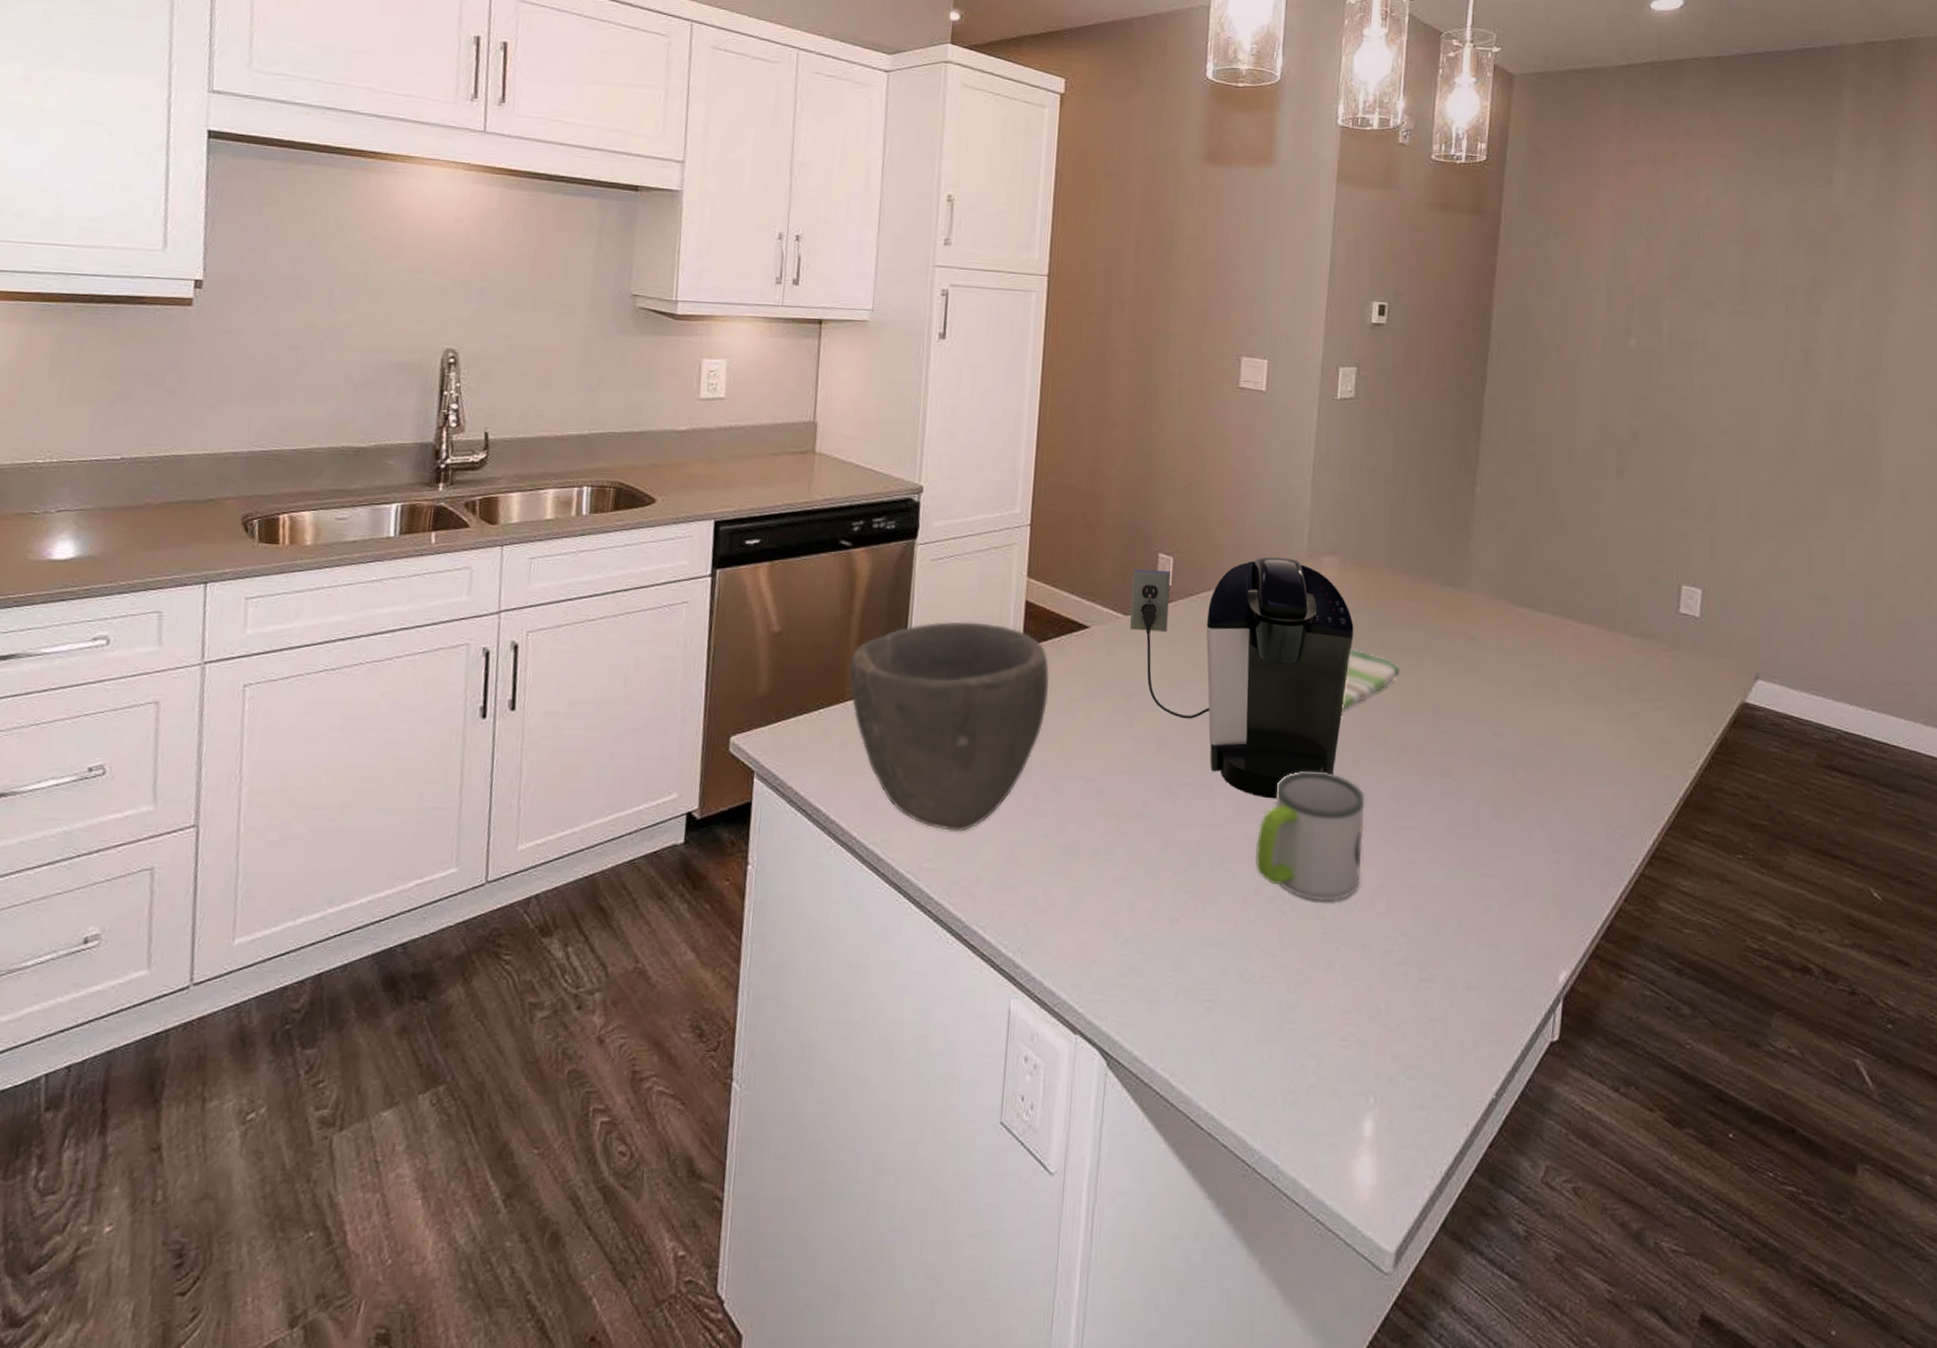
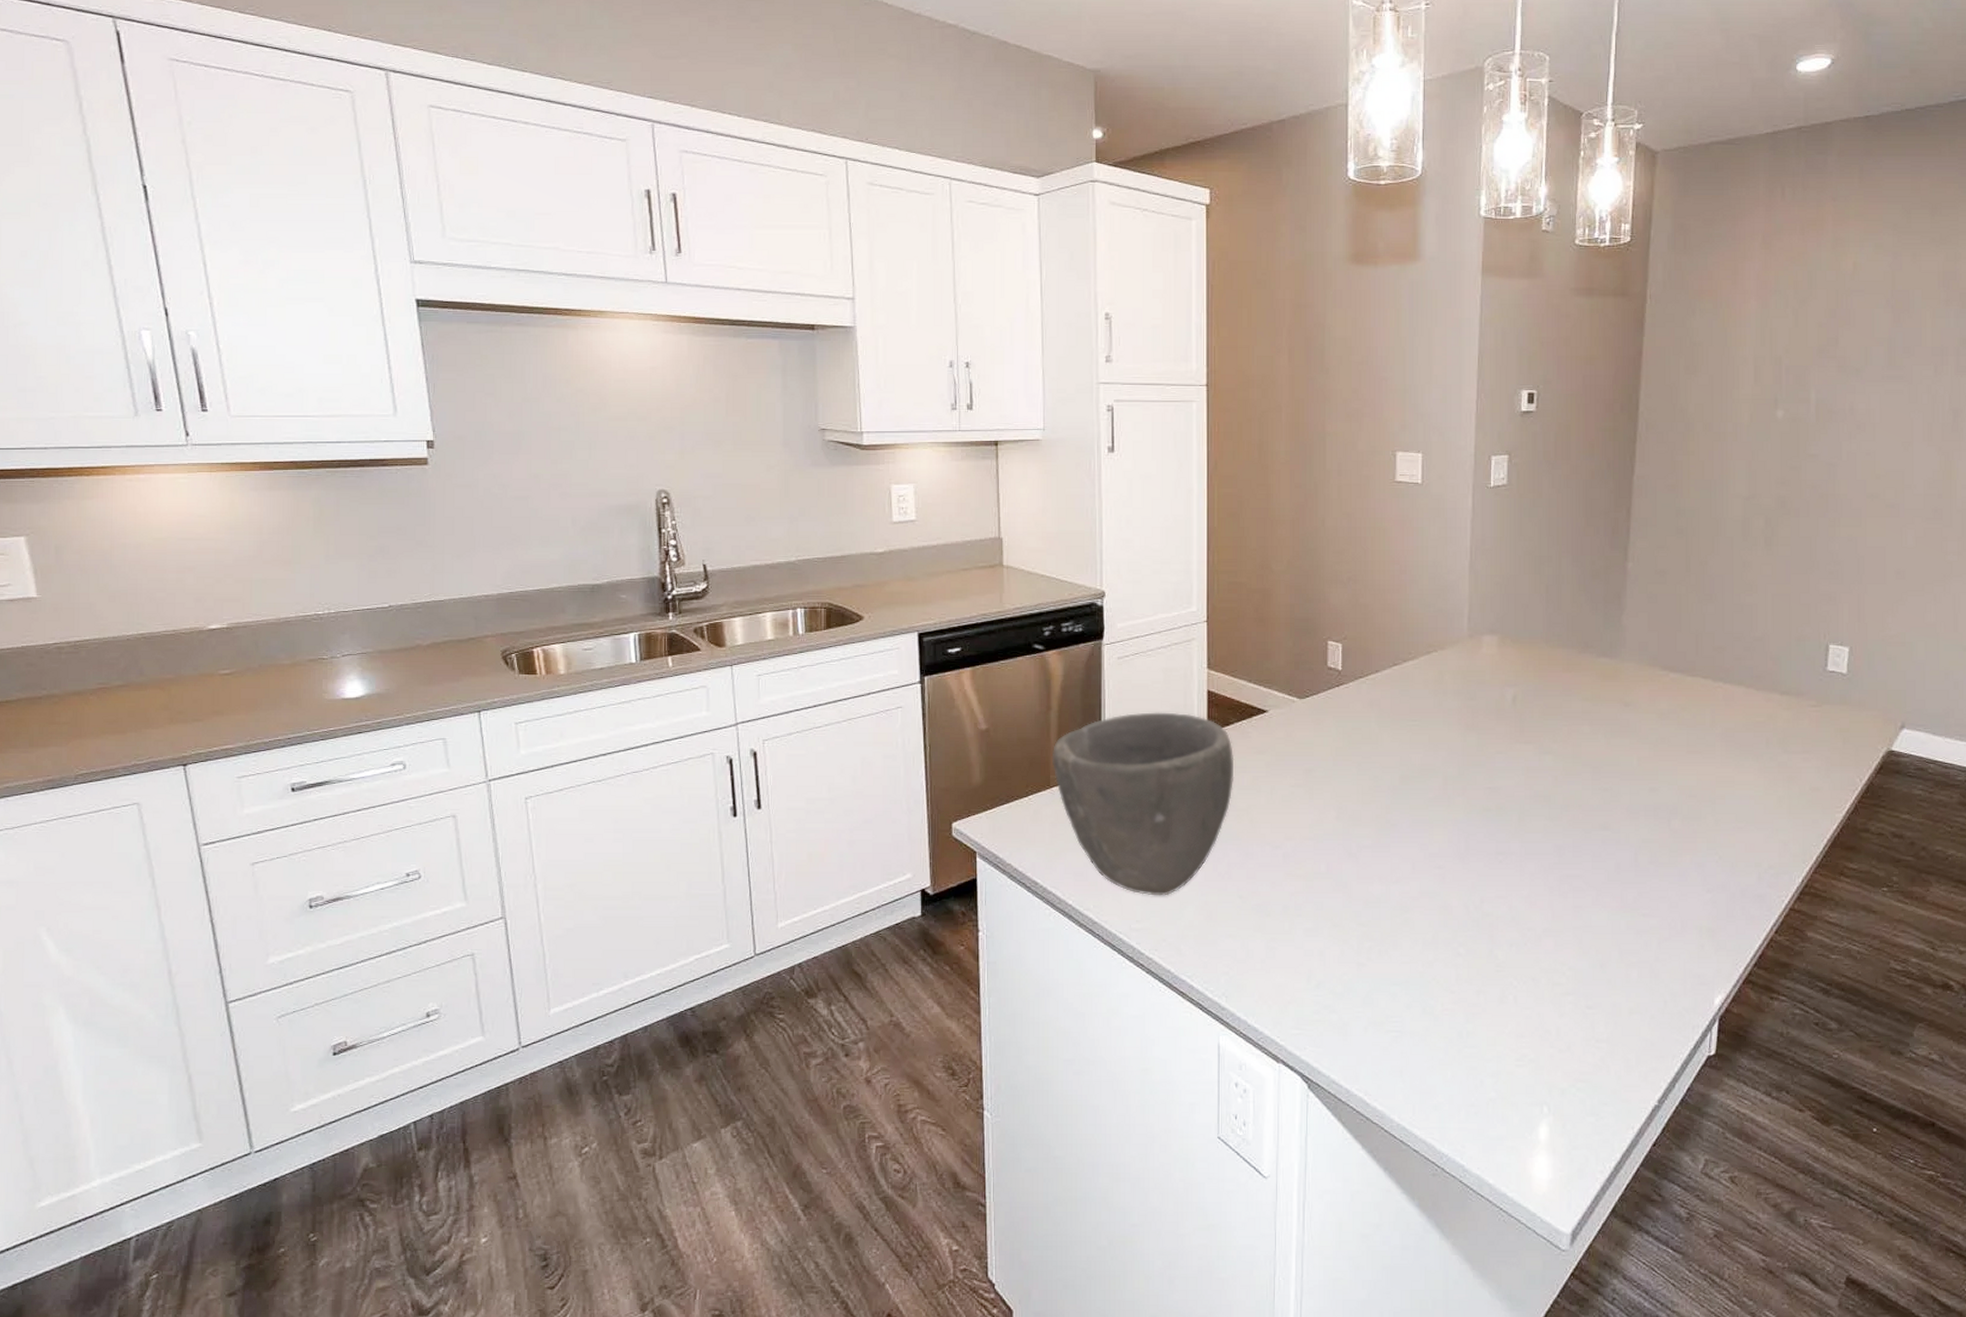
coffee maker: present [1130,556,1354,799] -> none [1305,638,1514,856]
mug: present [1255,771,1365,901] -> none [1431,830,1531,943]
dish towel: present [1342,648,1401,710] -> none [1506,718,1560,775]

